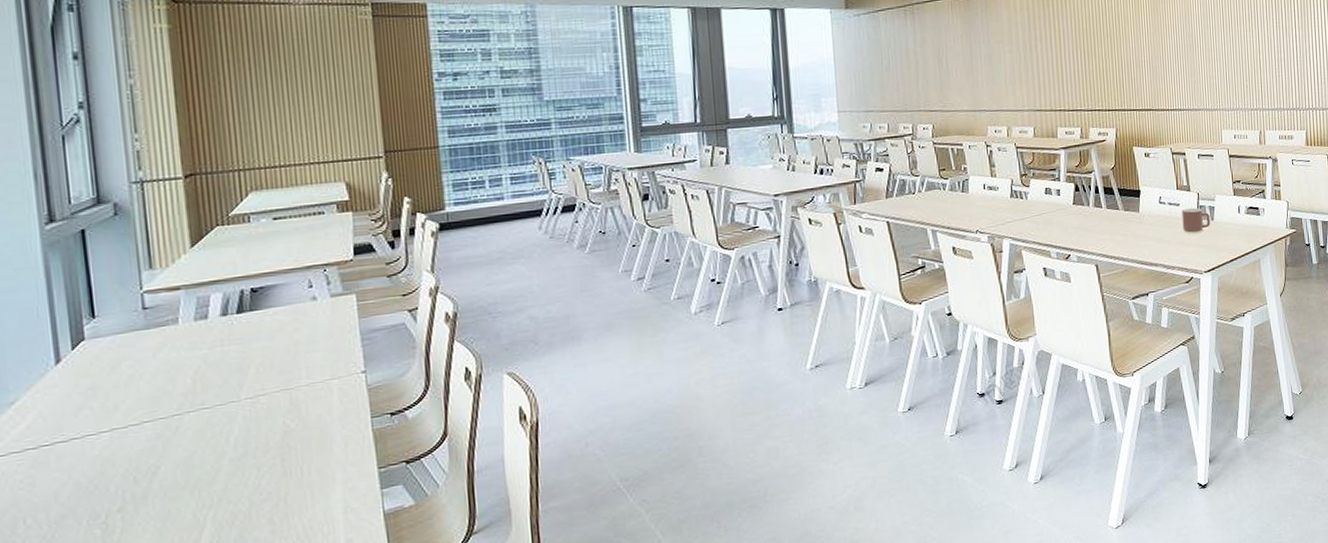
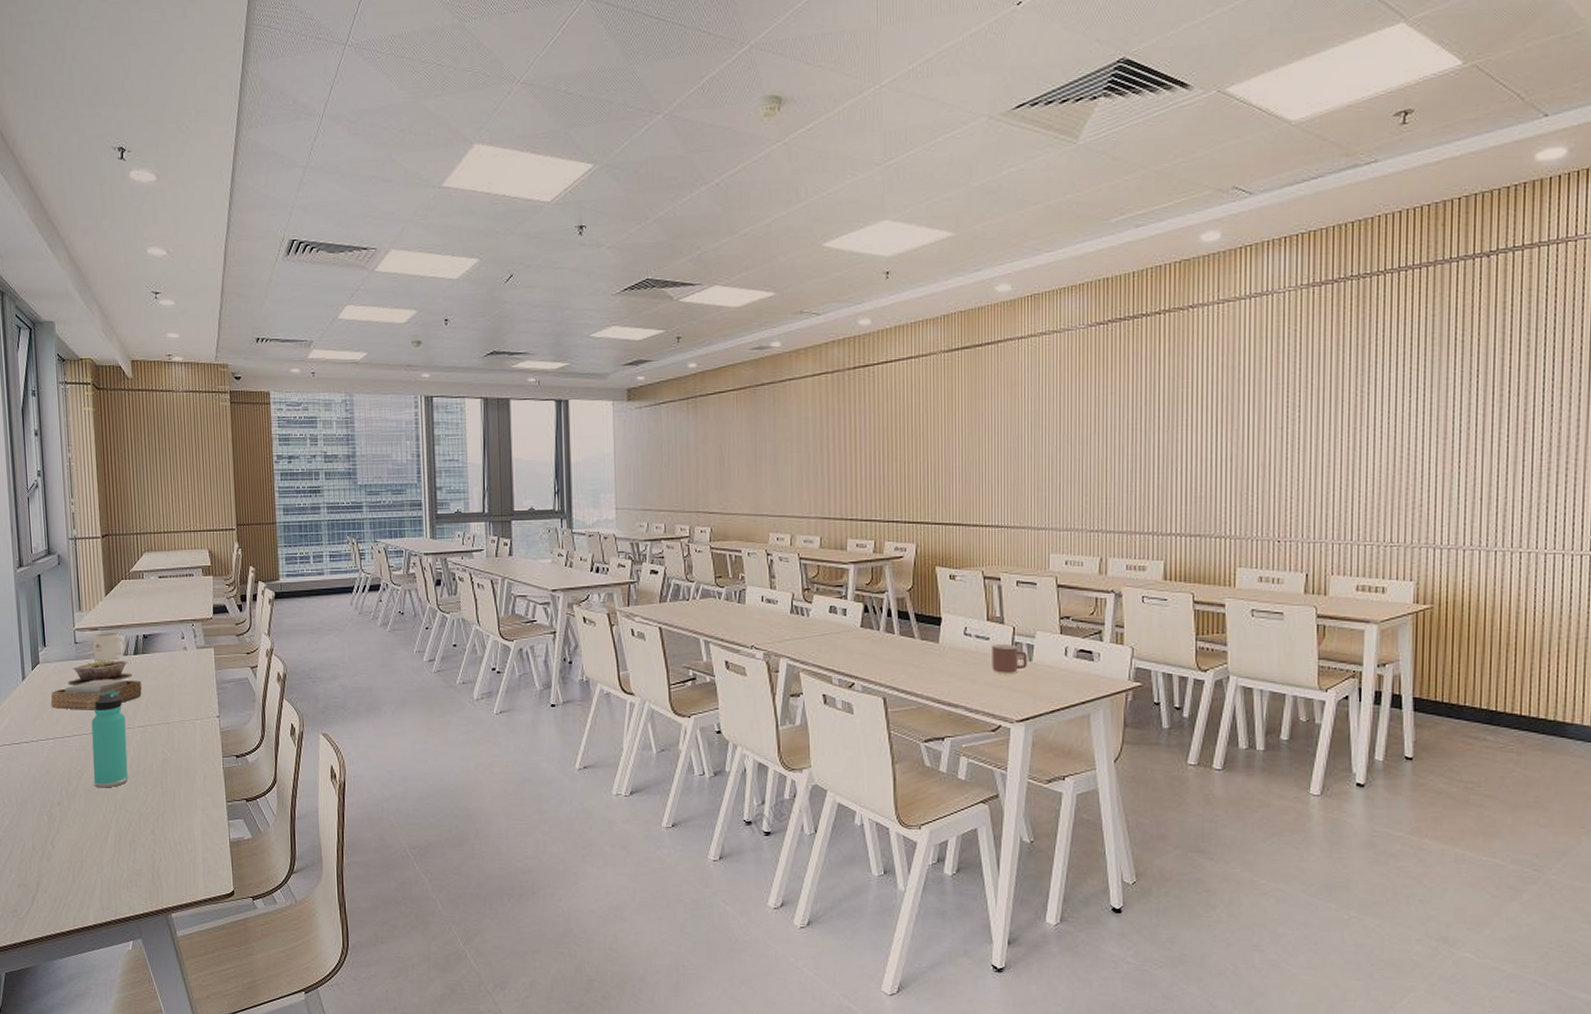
napkin holder: none [104,343,250,394] -> present [50,679,142,710]
takeout container: none [133,322,235,360] -> present [68,659,132,684]
mug: none [171,289,225,328] -> present [92,632,126,662]
thermos bottle: none [171,358,232,482] -> present [91,690,129,788]

